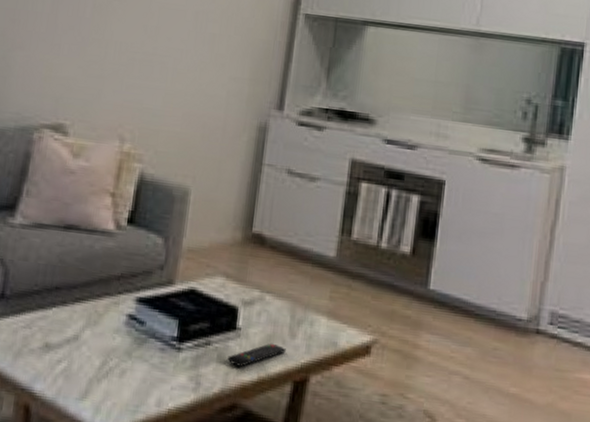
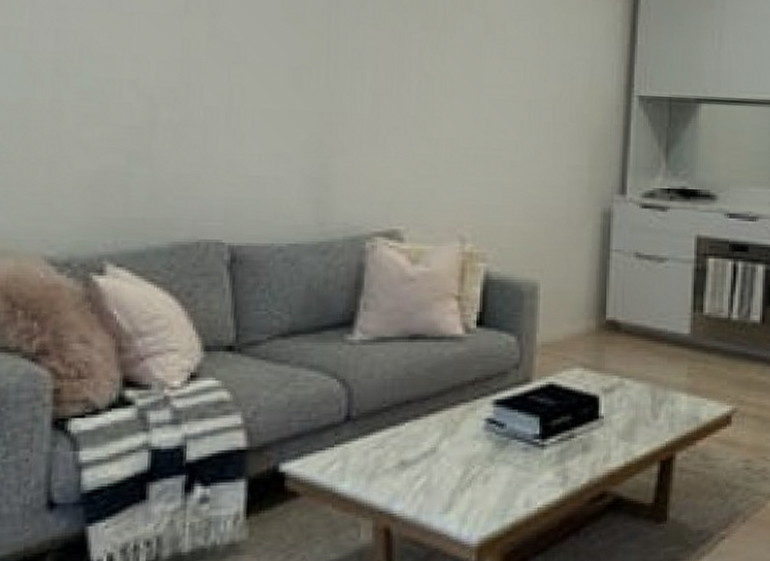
remote control: present [228,343,286,367] -> none [593,426,650,454]

